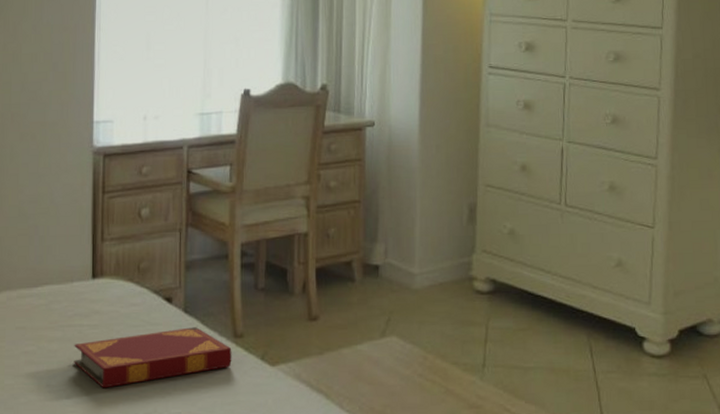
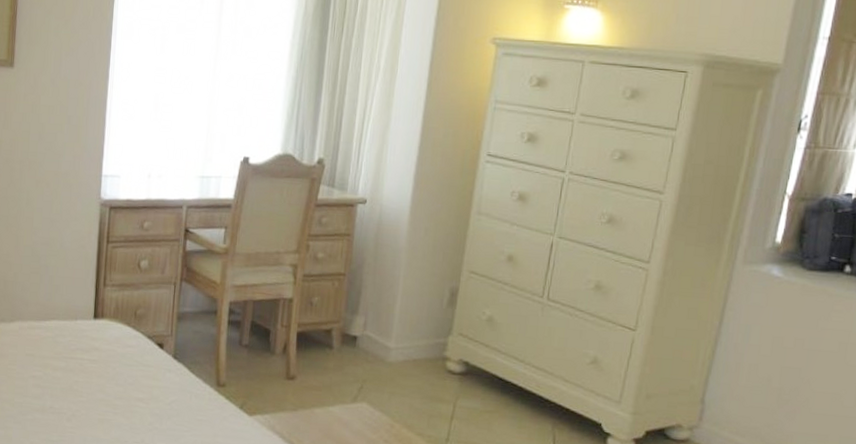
hardback book: present [74,327,232,388] -> none [74,372,214,416]

